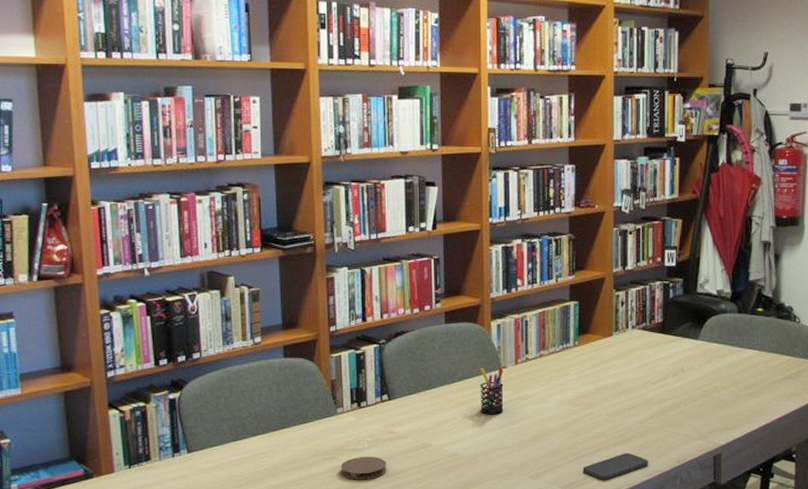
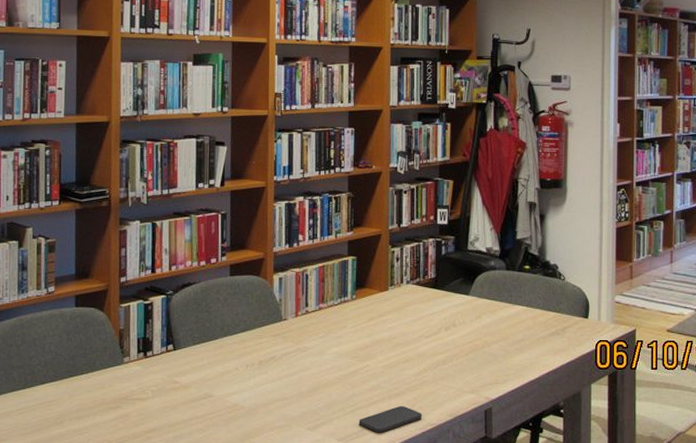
coaster: present [340,457,387,480] -> none [124,406,170,430]
pen holder: present [480,367,504,415] -> none [261,319,284,366]

